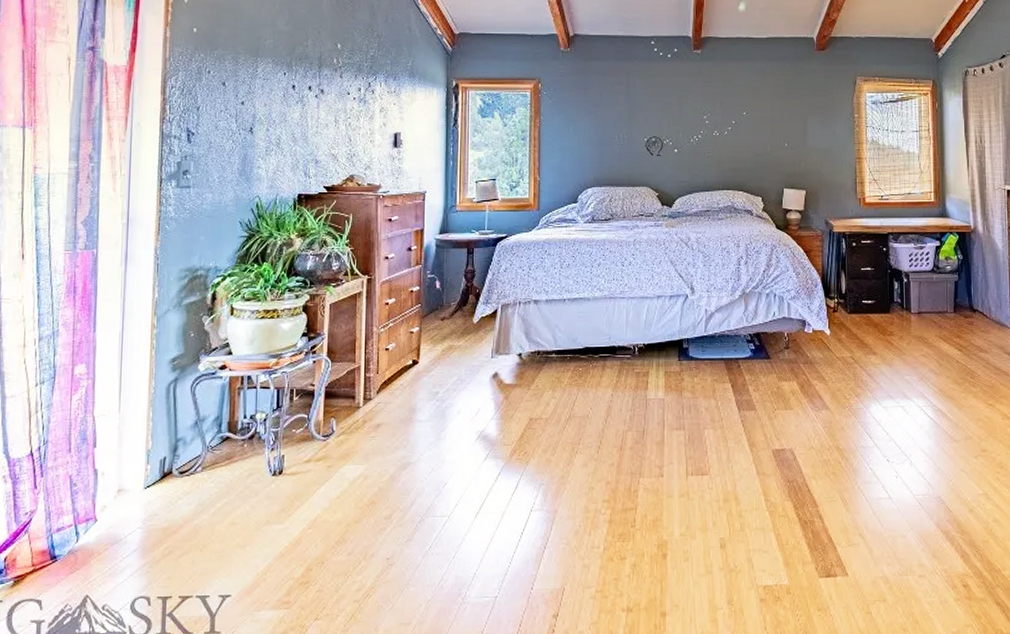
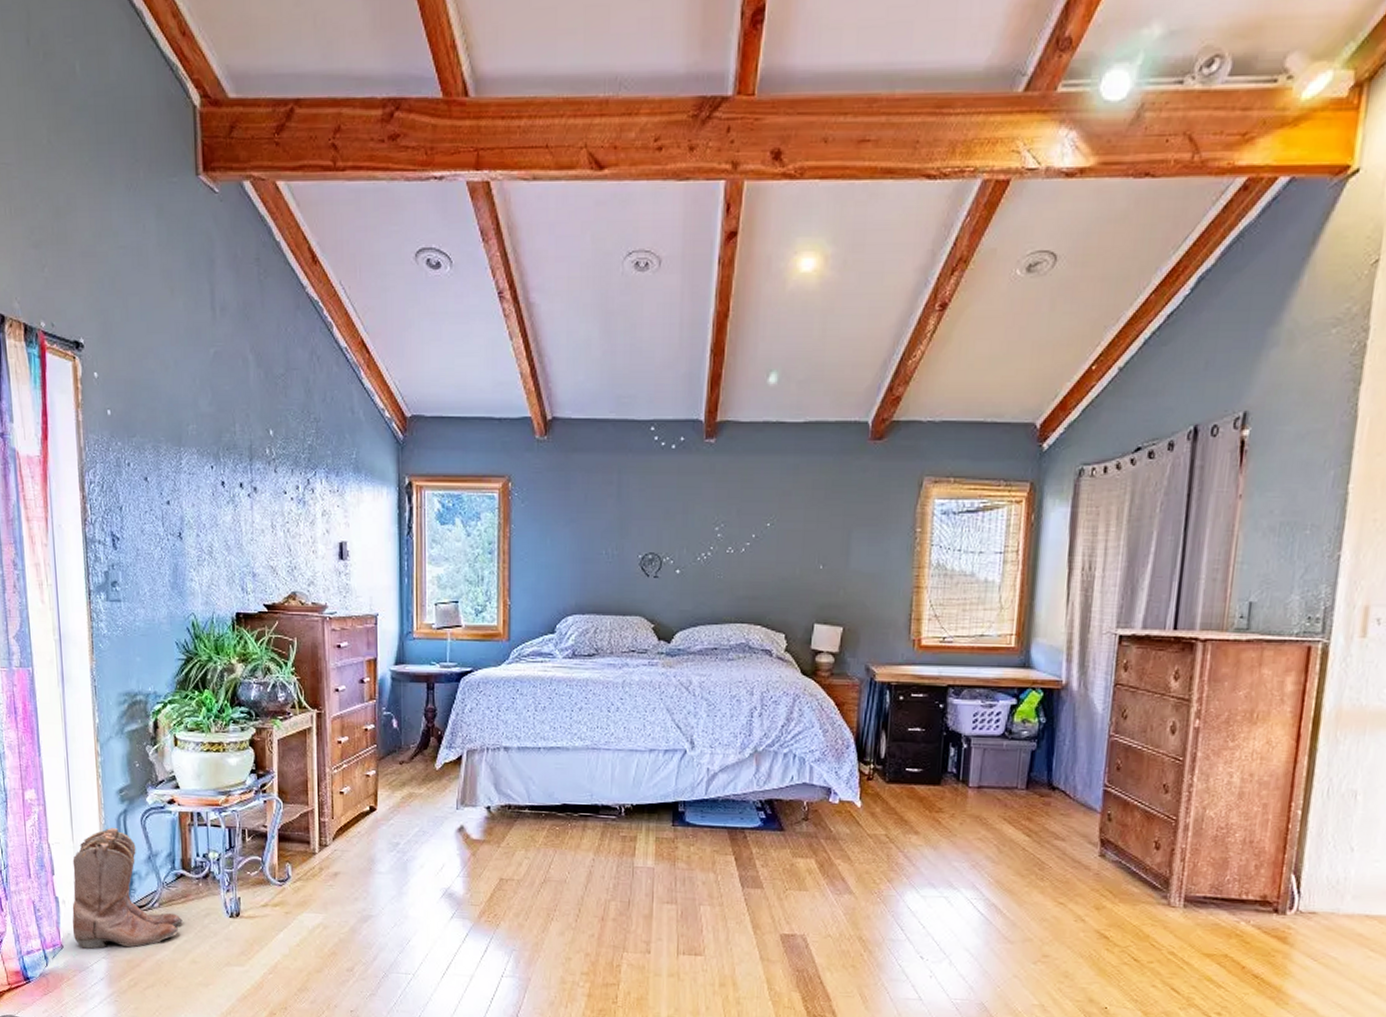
boots: none [109,395,225,520] -> present [72,827,183,949]

